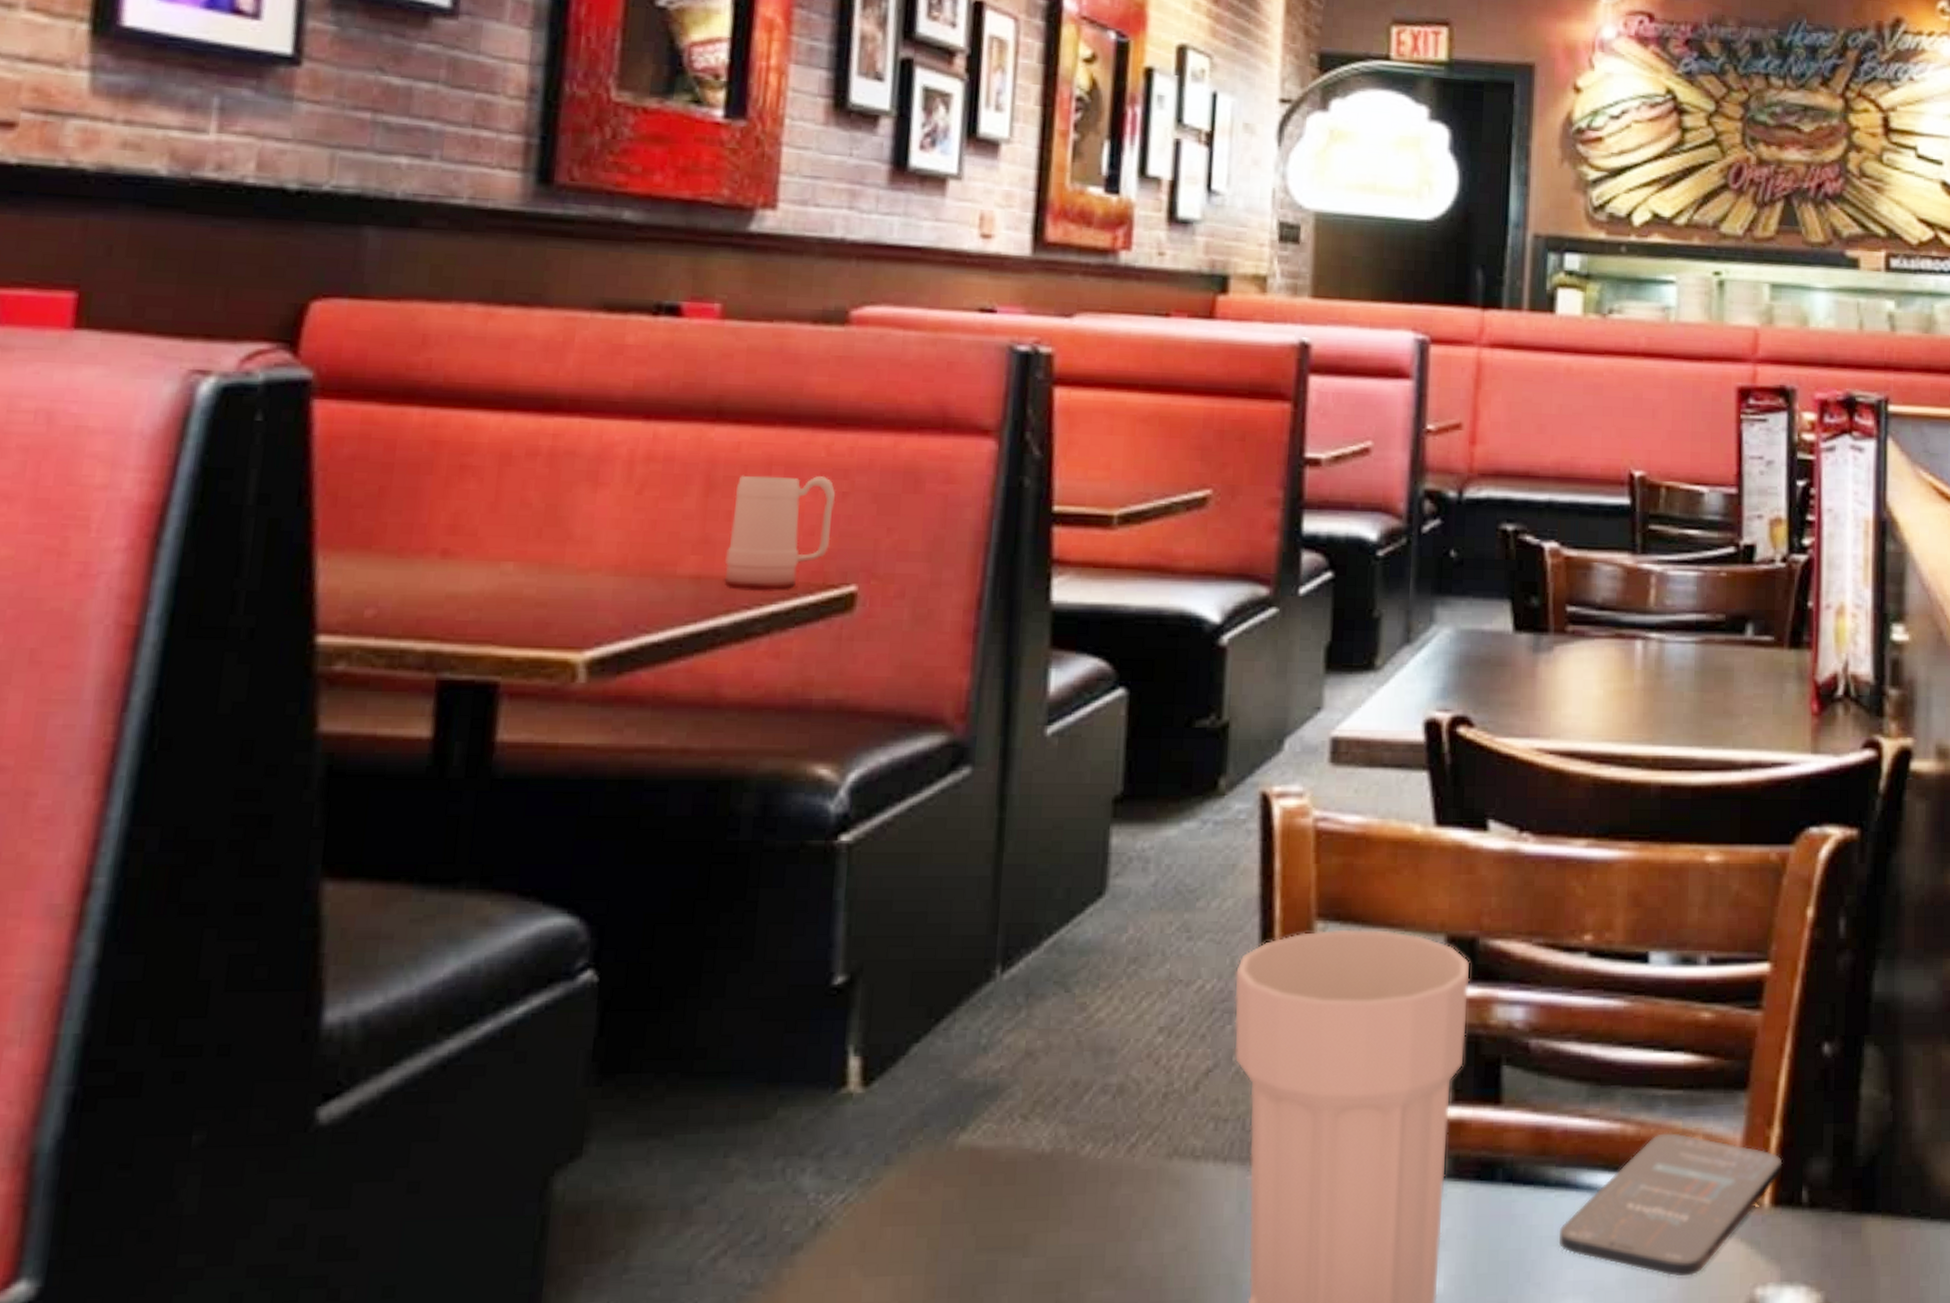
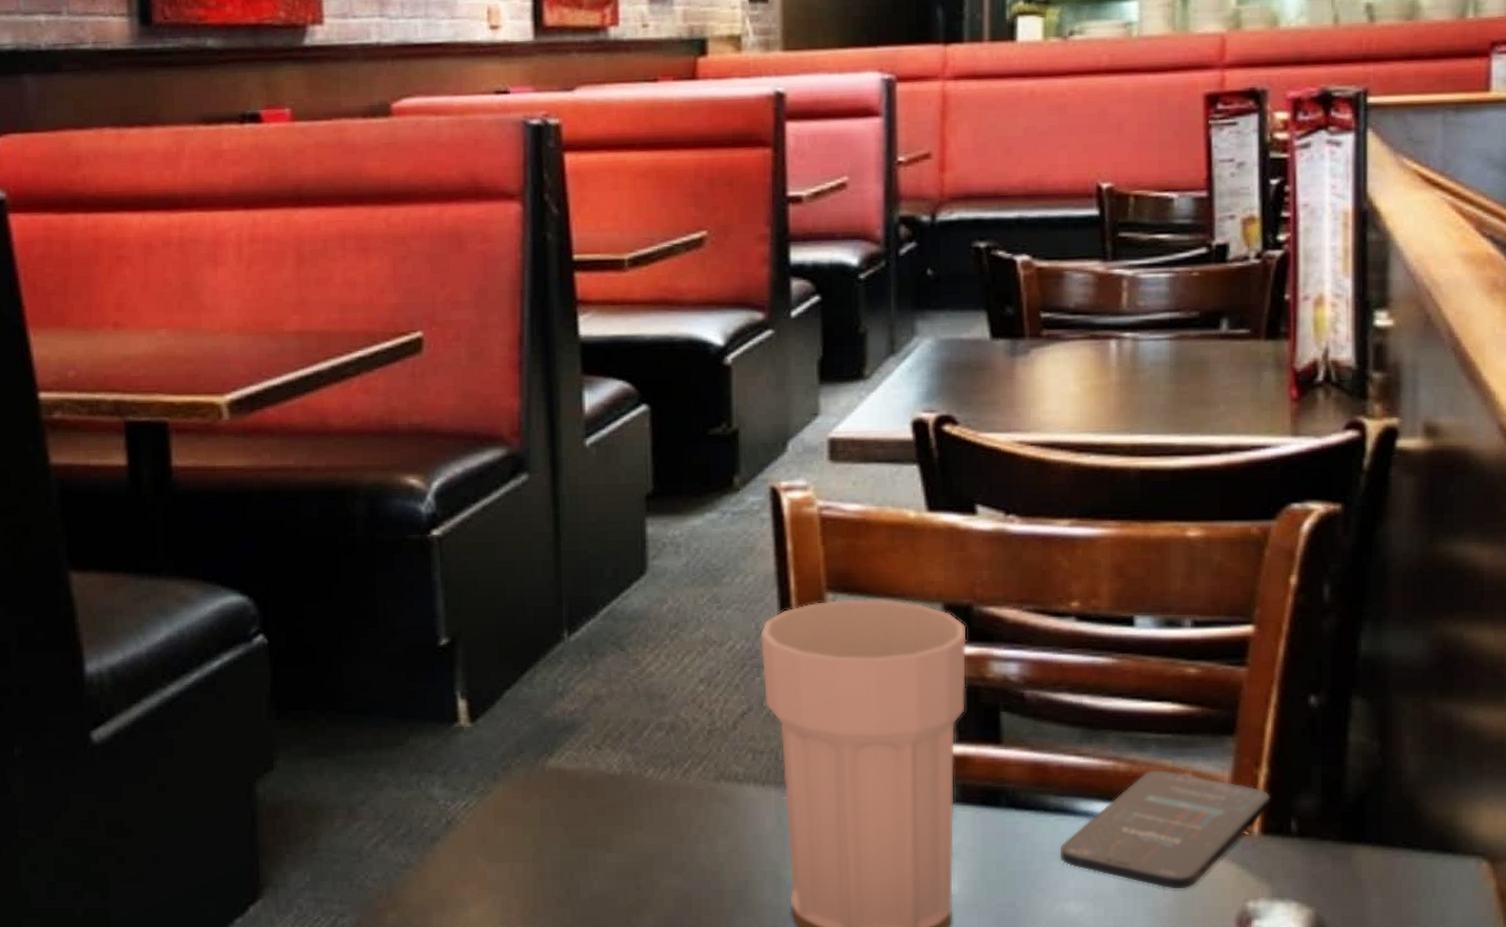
beer mug: present [724,475,836,593] -> none [318,244,398,342]

